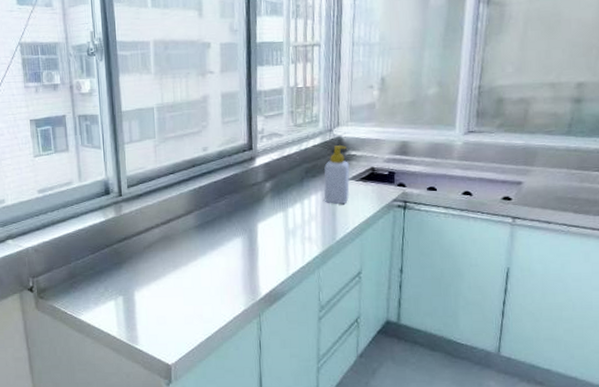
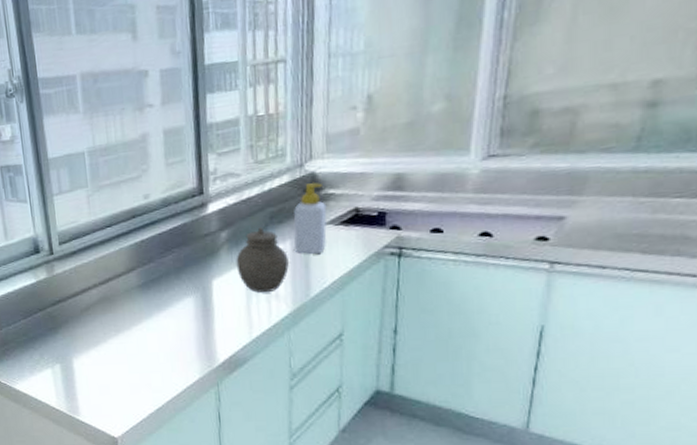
jar: none [277,180,320,236] -> present [236,227,289,293]

